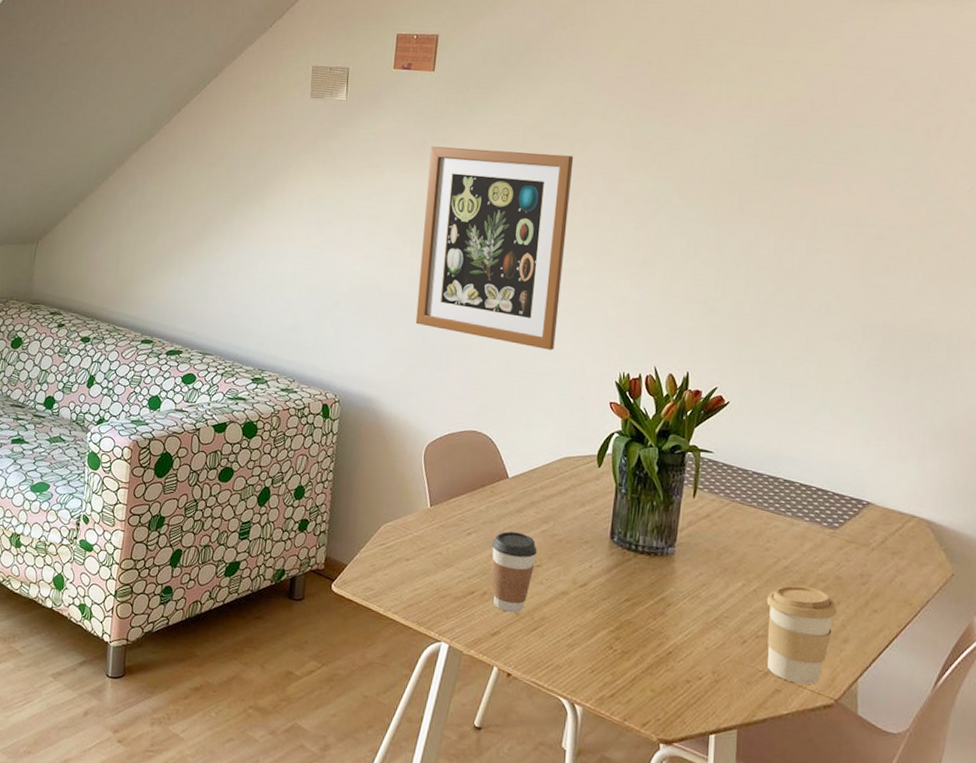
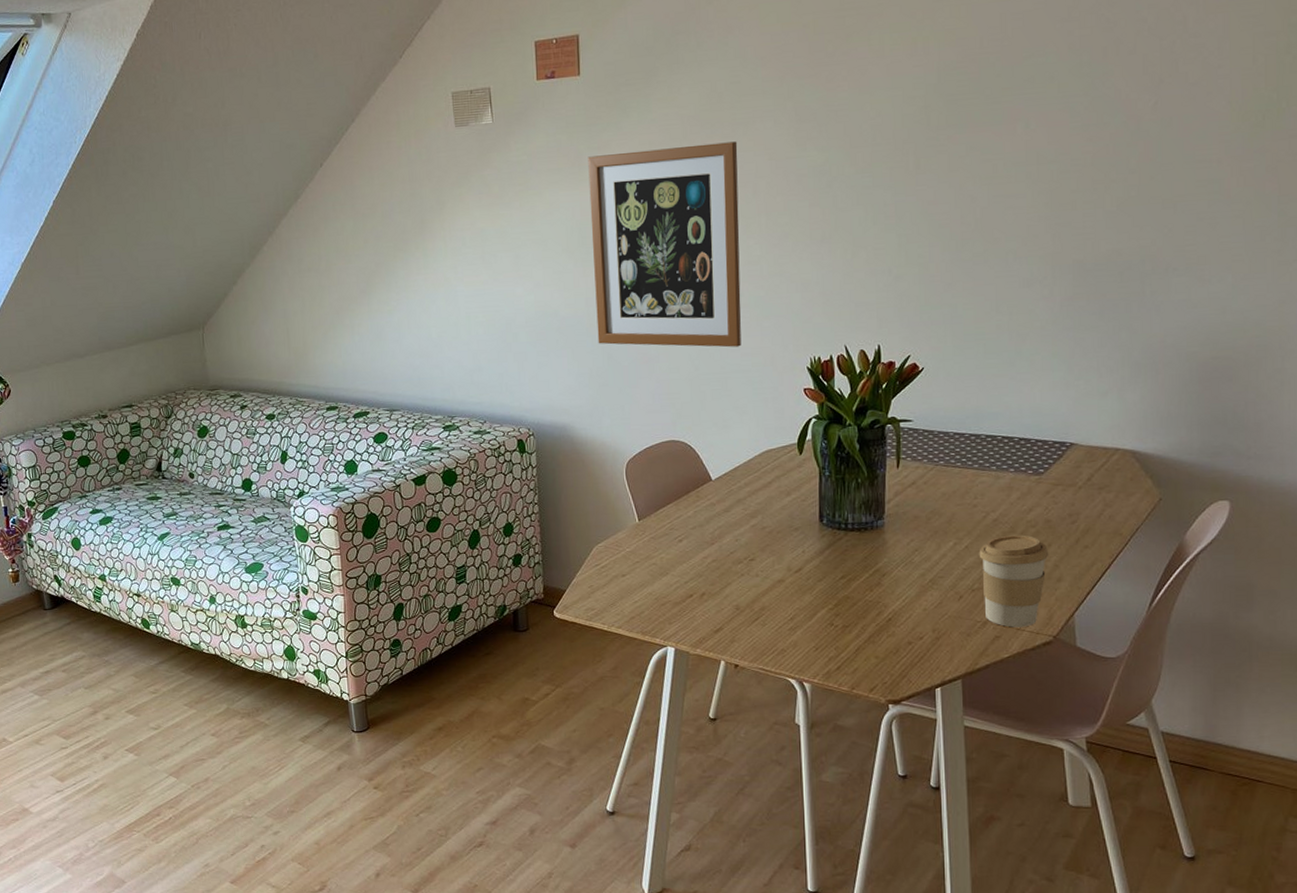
coffee cup: present [491,531,537,613] -> none [703,531,749,608]

